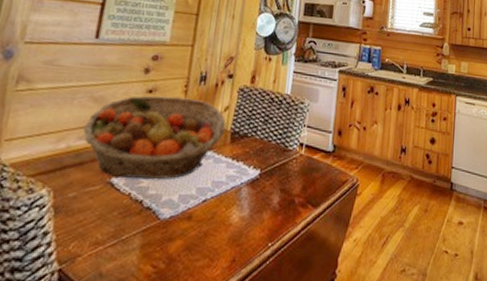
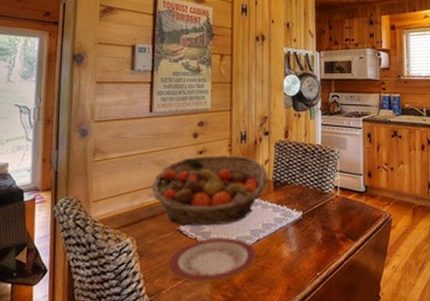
plate: none [88,195,202,251] -> present [167,238,257,284]

